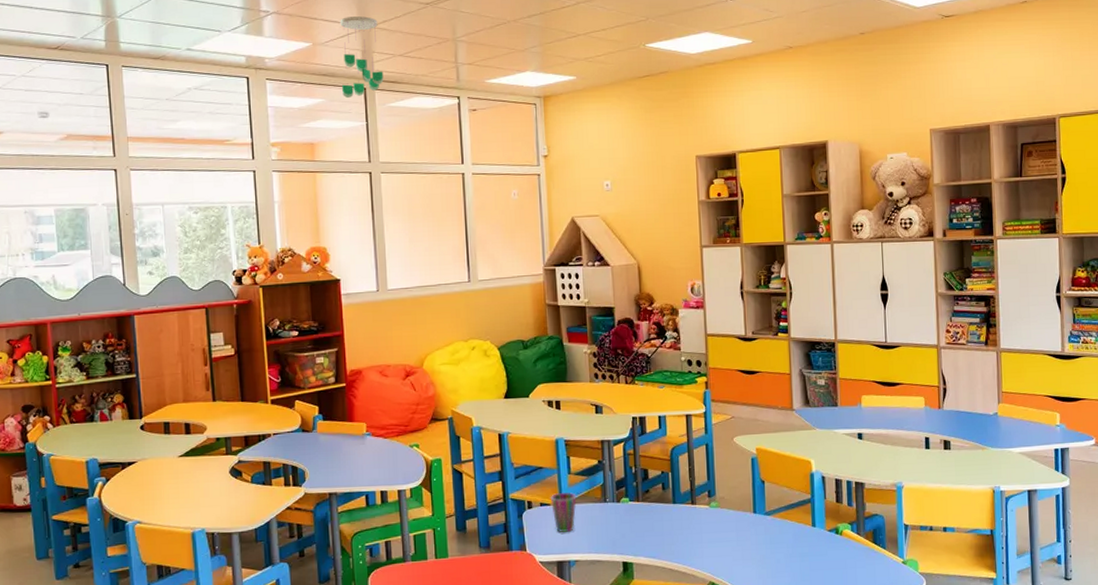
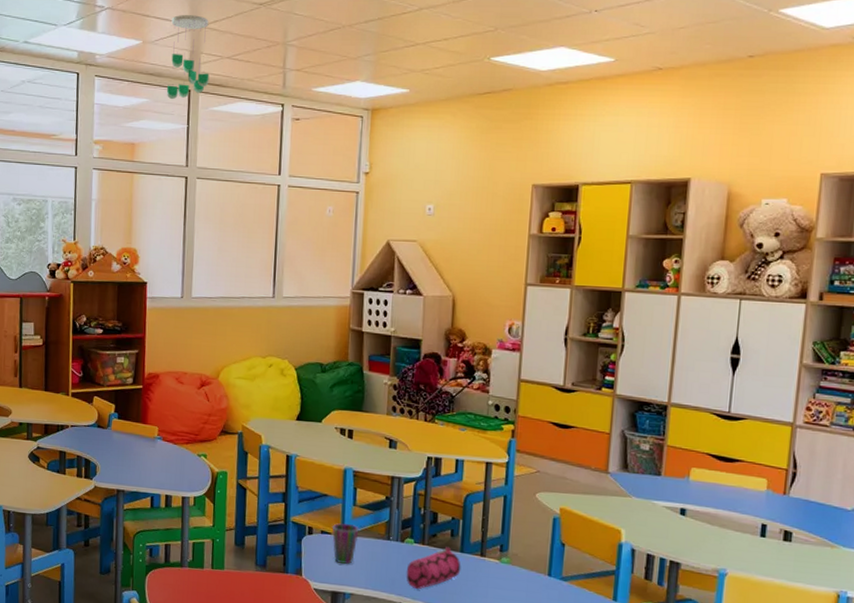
pencil case: none [625,500,675,546] -> present [406,546,461,590]

